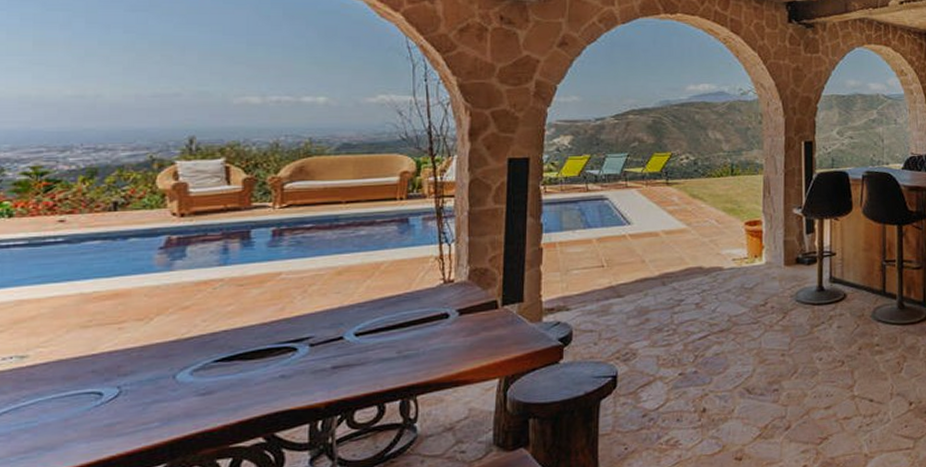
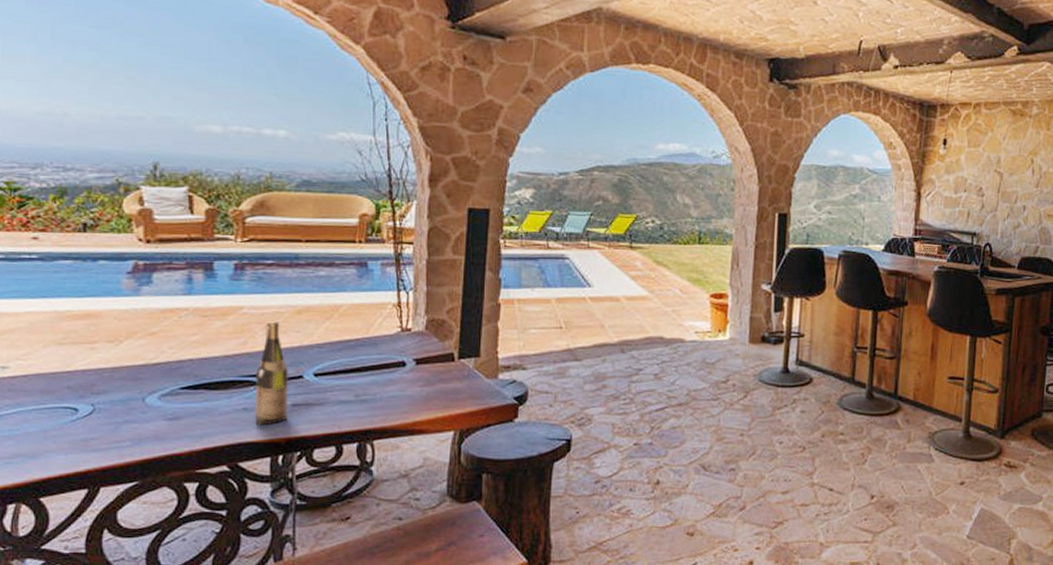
wine bottle: none [293,283,328,392] -> present [255,320,288,426]

